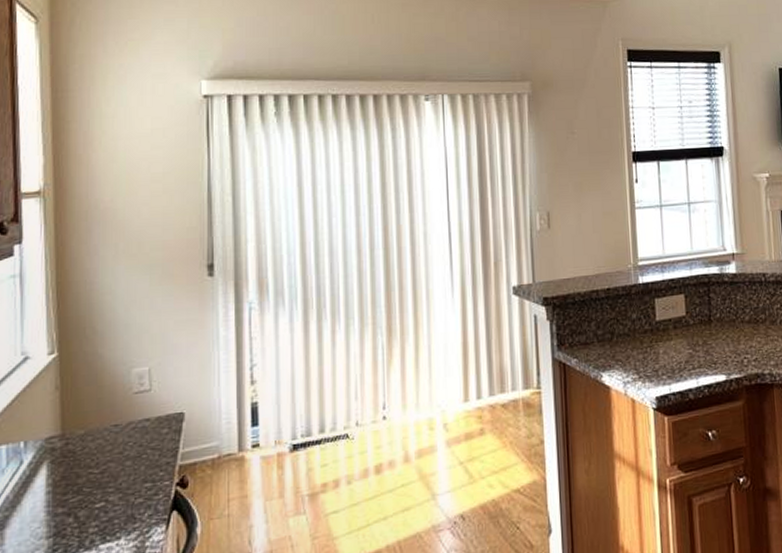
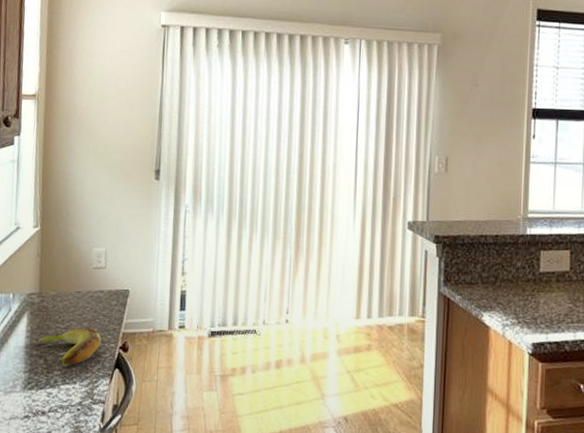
banana: none [60,465,151,519] -> present [35,327,101,365]

